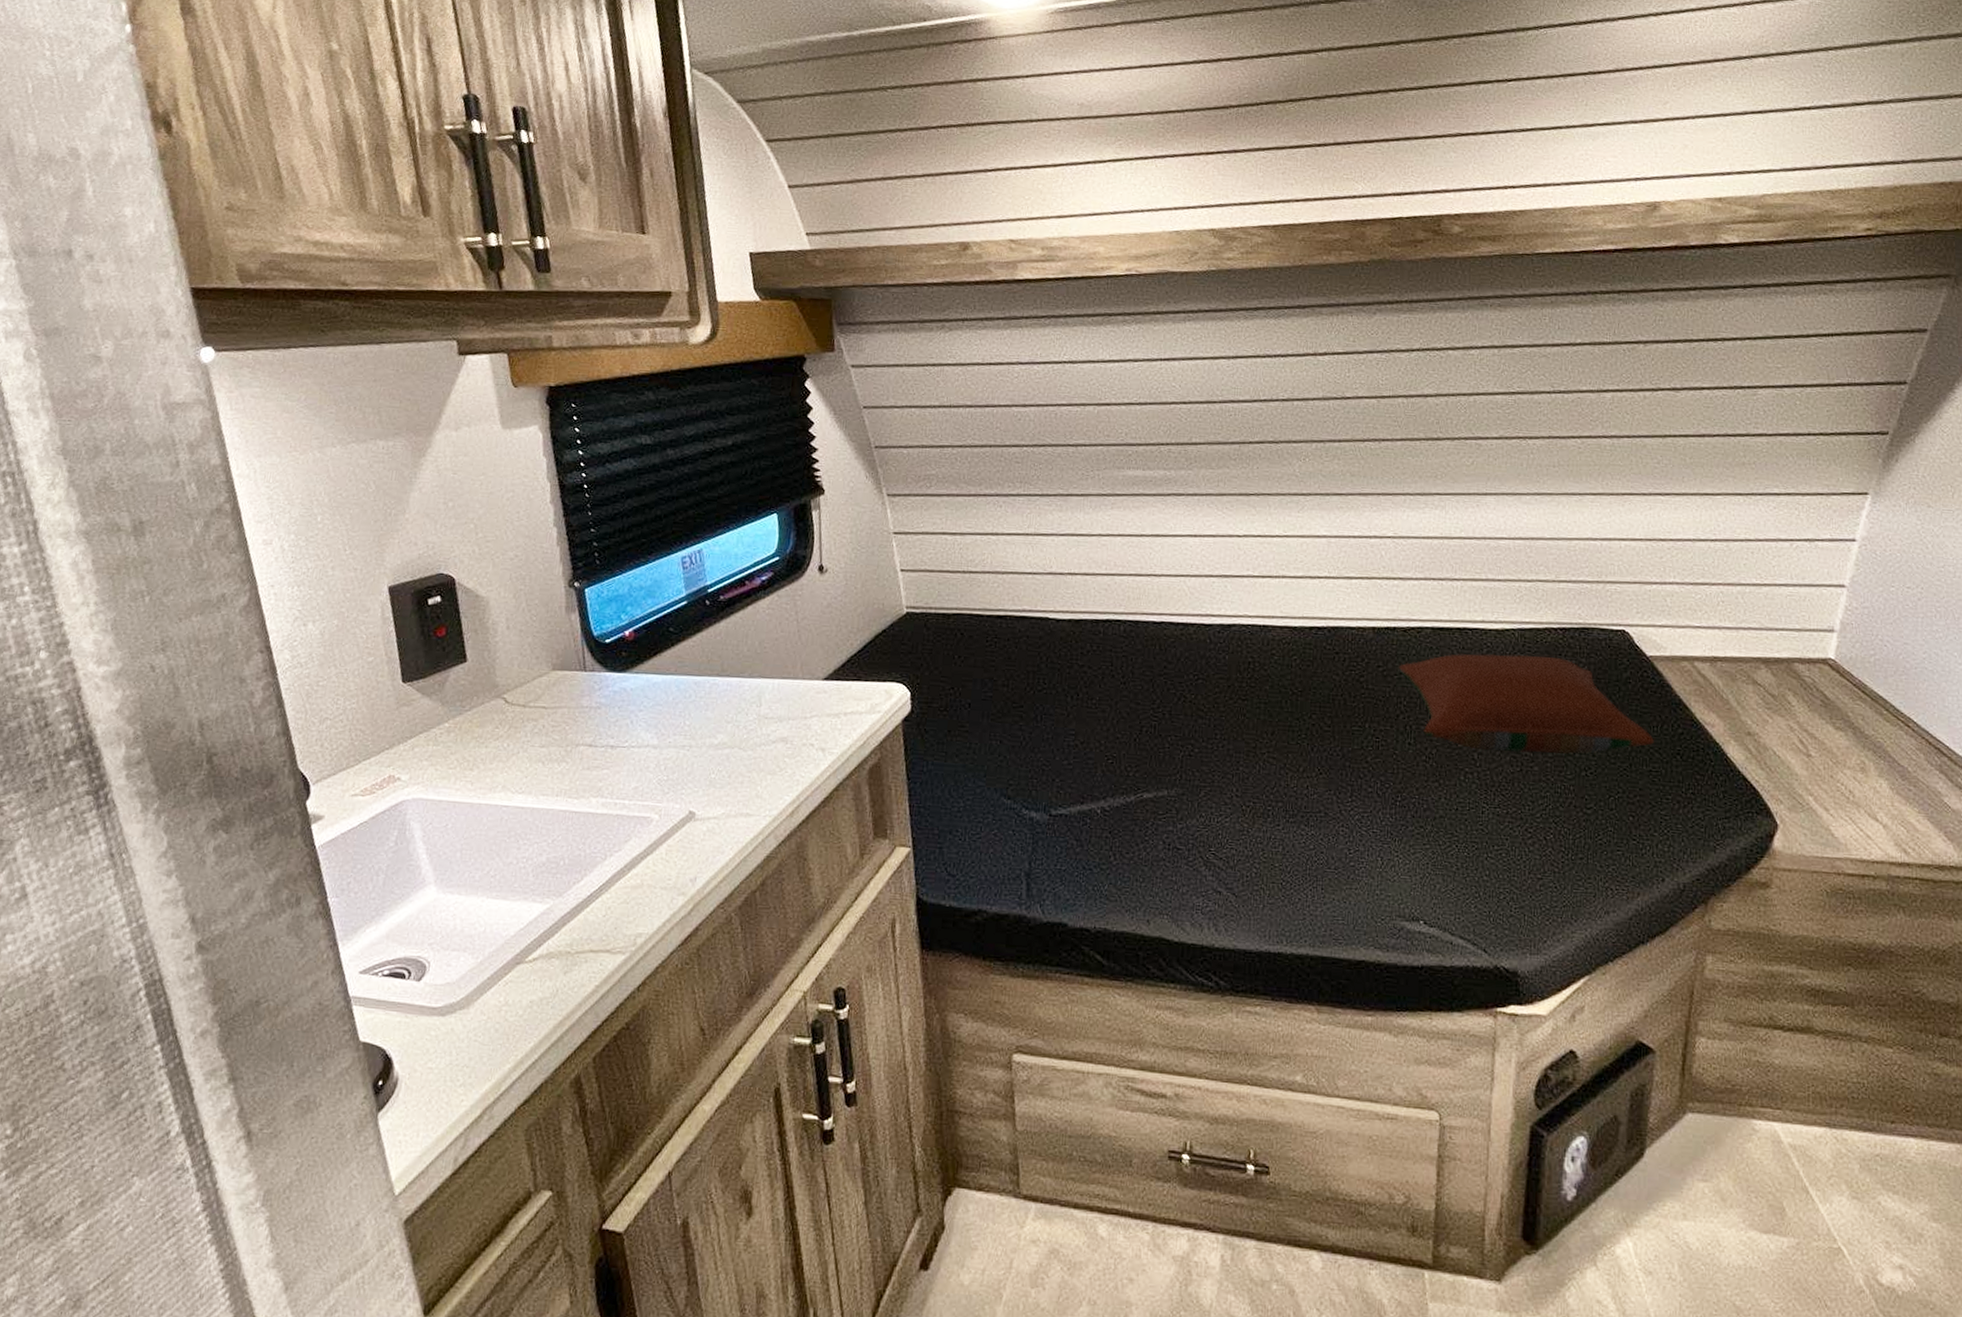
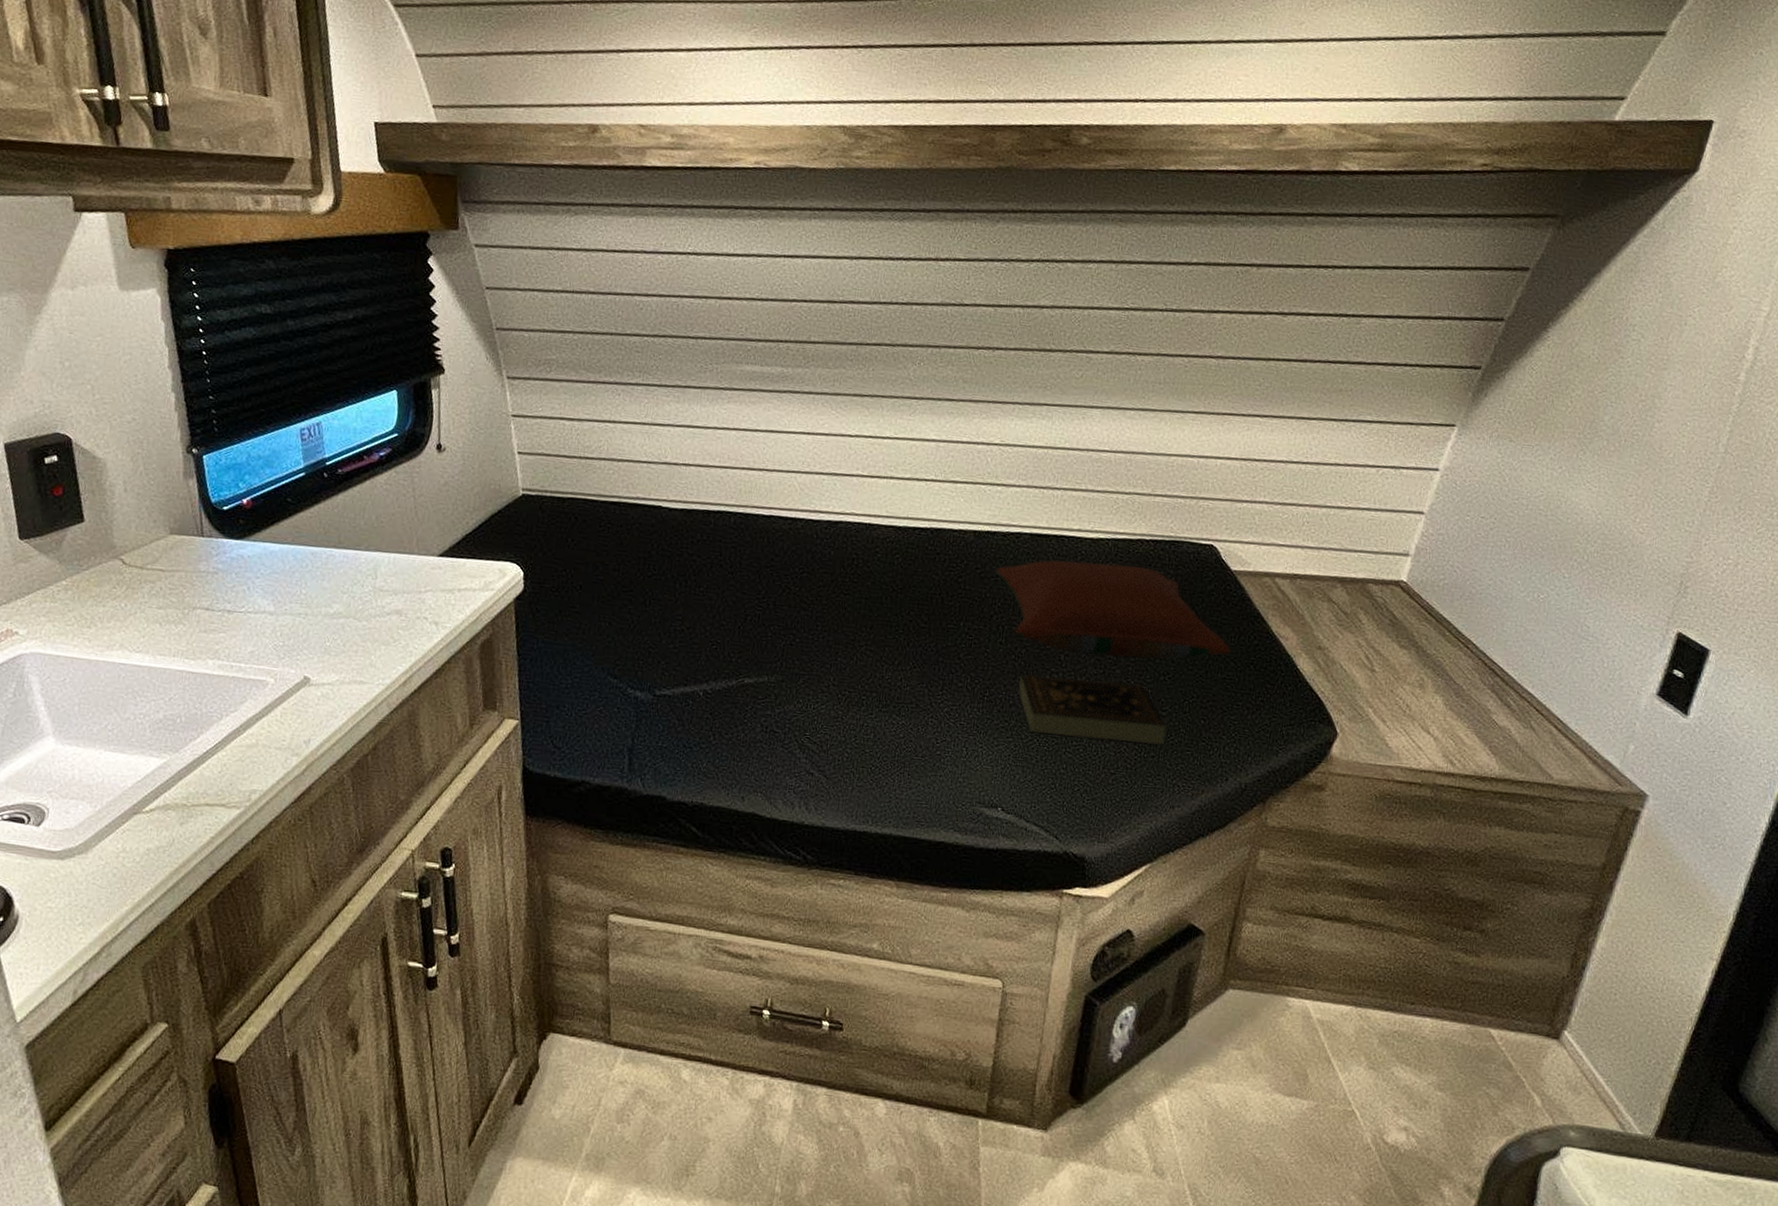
book: none [1432,776,1593,846] -> present [1019,675,1167,745]

